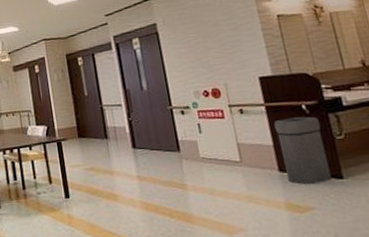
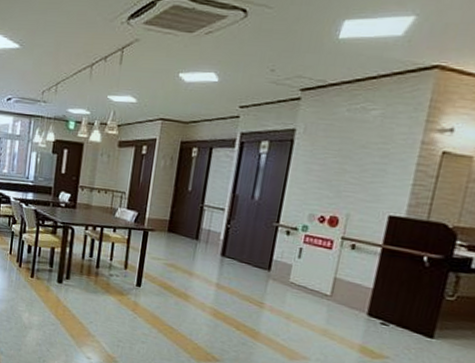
trash bin: present [273,116,332,185] -> none [373,265,436,337]

